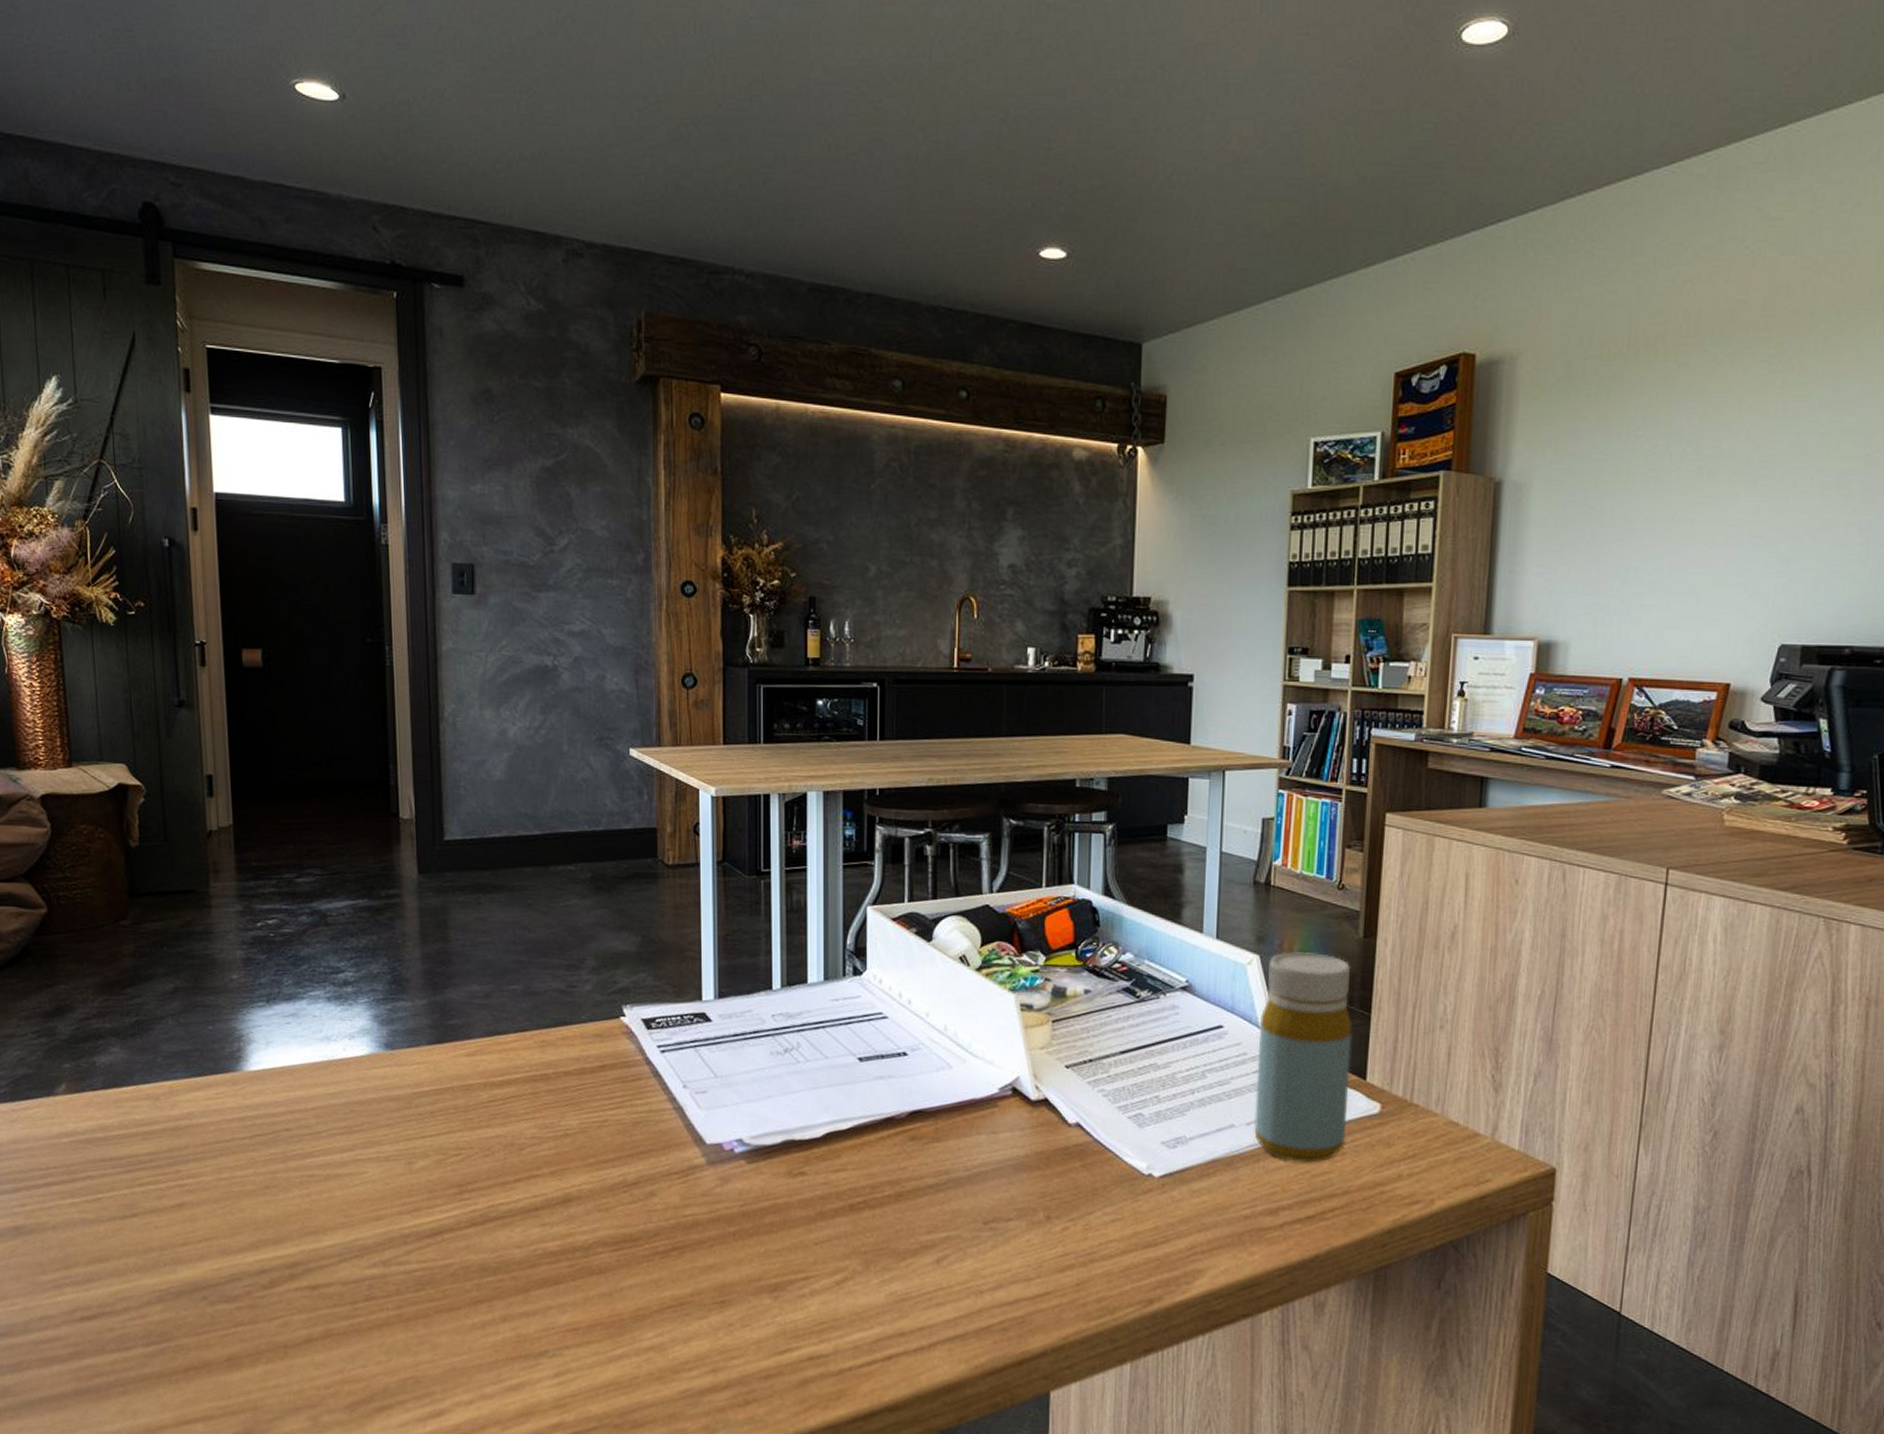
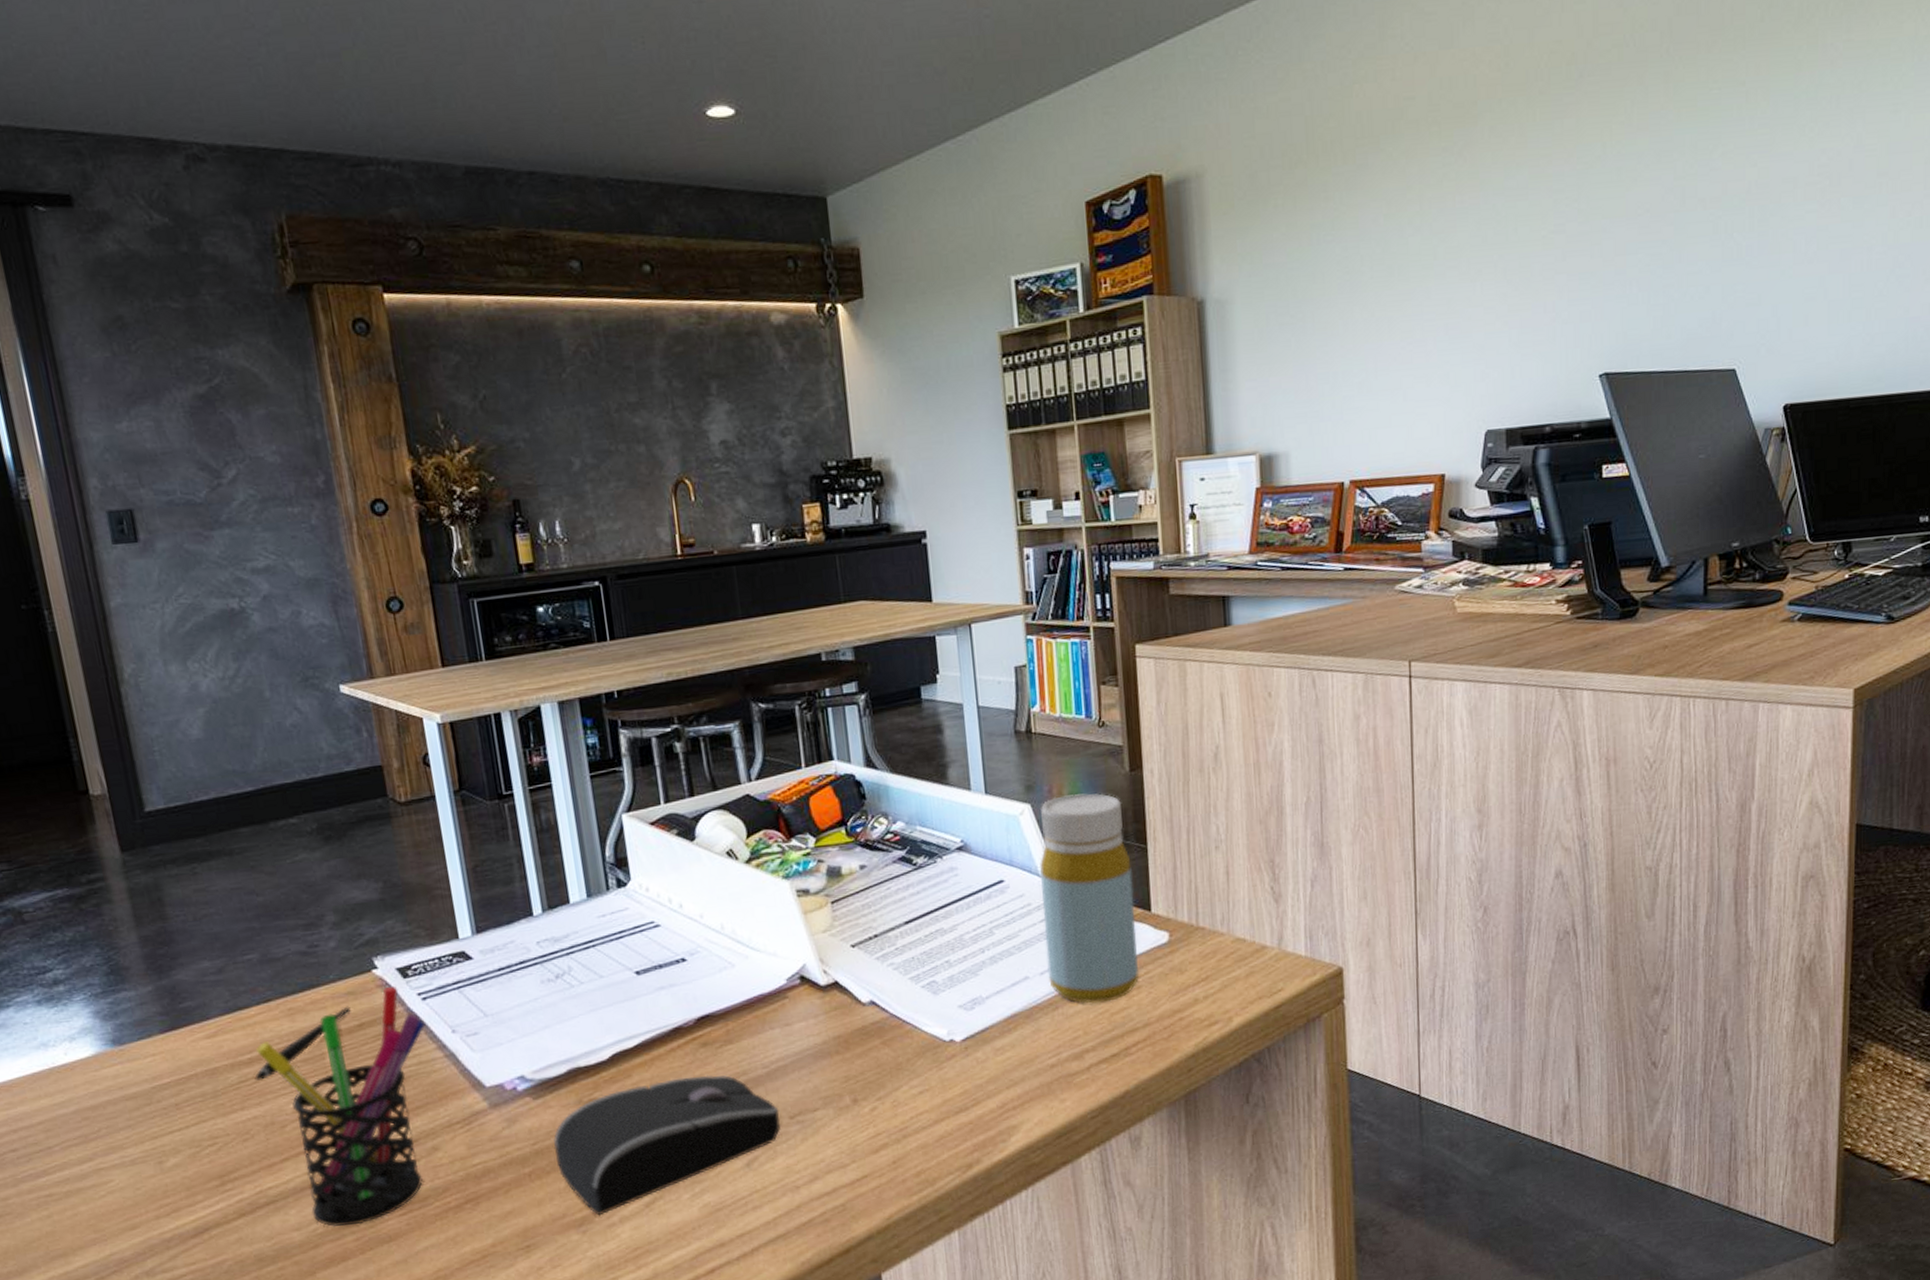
pen: none [503,1047,596,1103] -> present [254,1006,350,1081]
pen holder: none [507,1034,660,1253] -> present [255,986,425,1227]
computer mouse: none [759,1166,975,1285] -> present [554,1075,780,1216]

